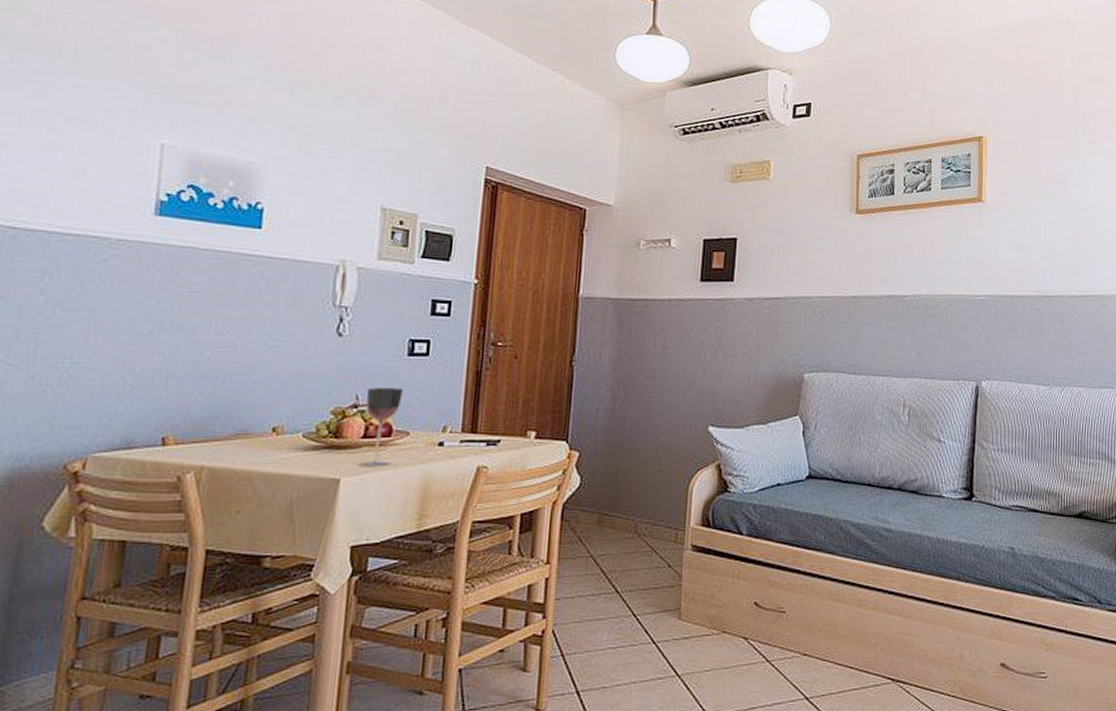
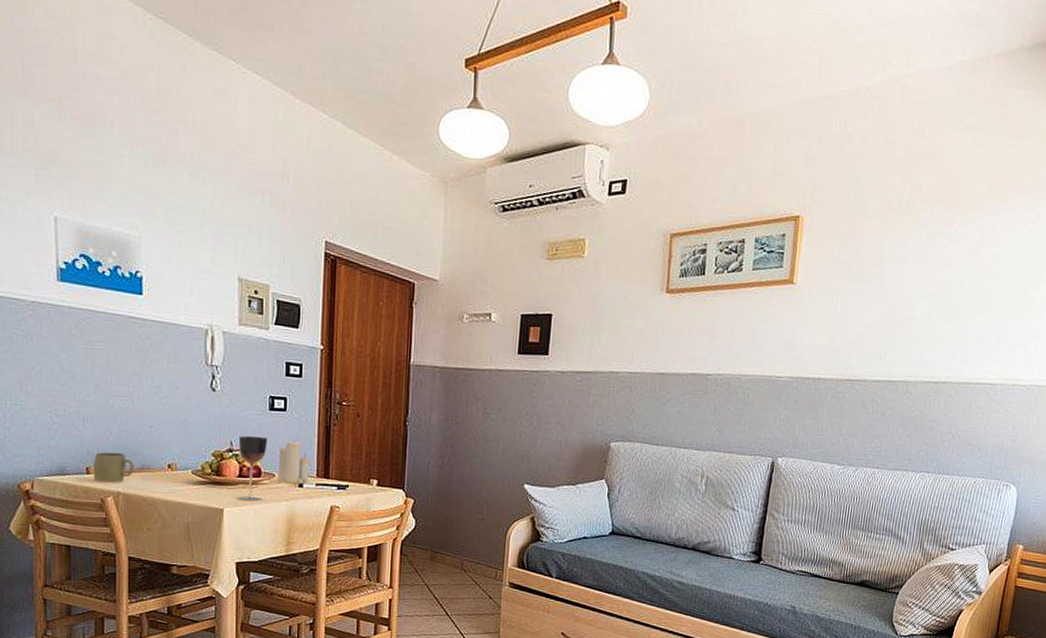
mug: none [169,416,228,457] -> present [93,452,134,484]
candle: none [412,390,454,442] -> present [277,440,310,484]

